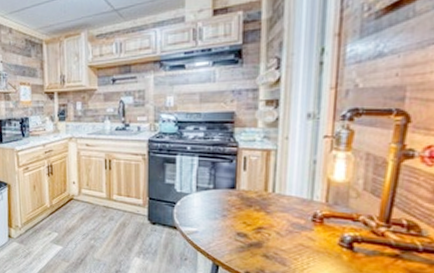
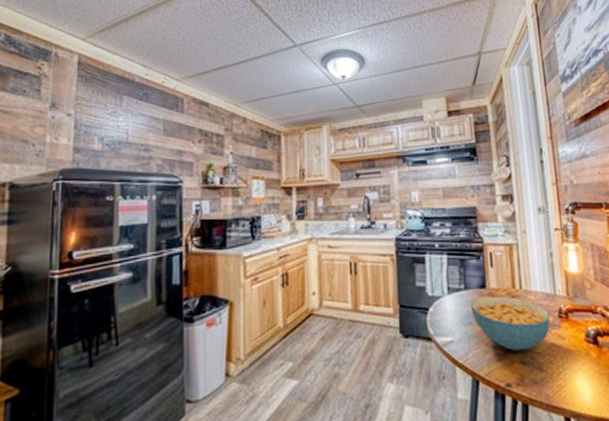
cereal bowl: none [218,197,302,246] -> present [470,296,550,351]

